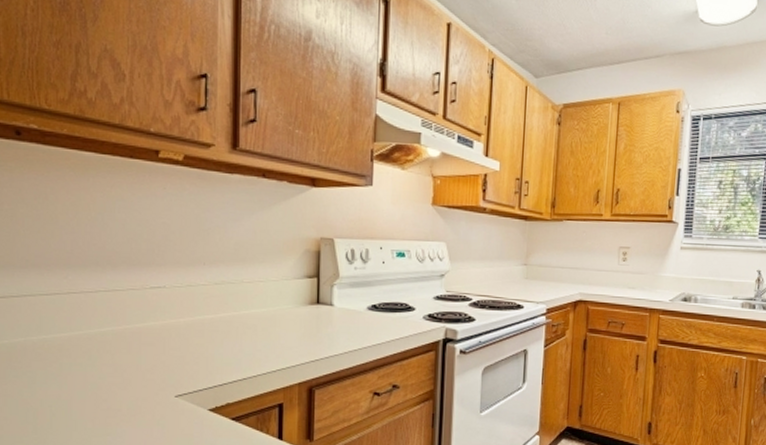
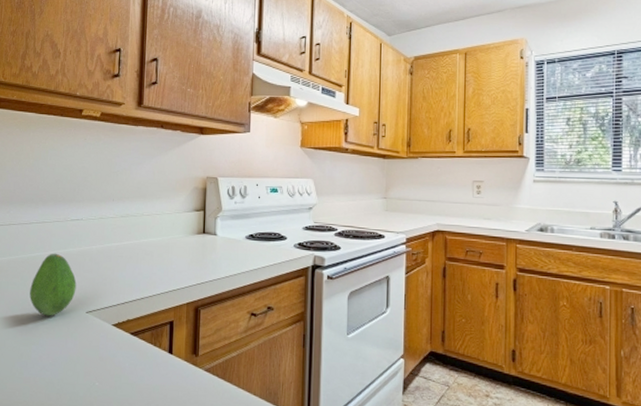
fruit: none [101,327,161,402] -> present [30,253,77,316]

